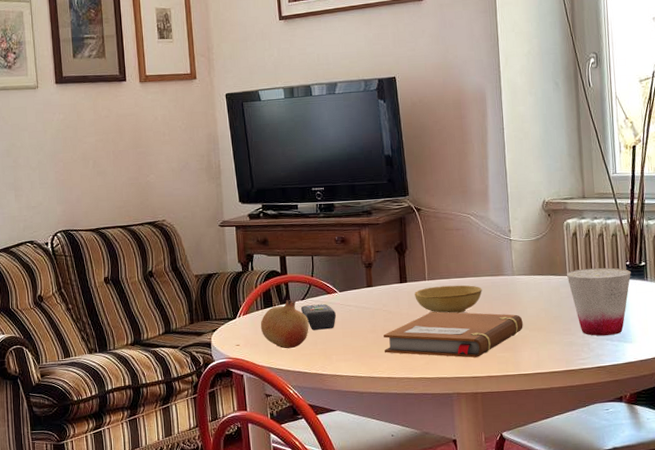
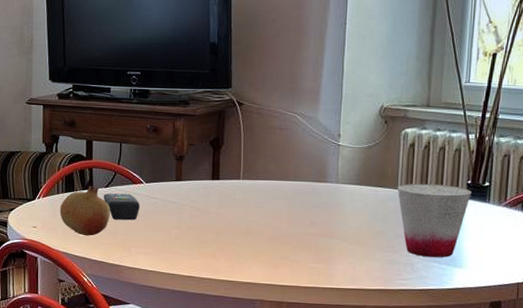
notebook: present [384,311,523,358] -> none [188,213,342,266]
bowl: present [414,285,482,314] -> none [226,187,301,218]

